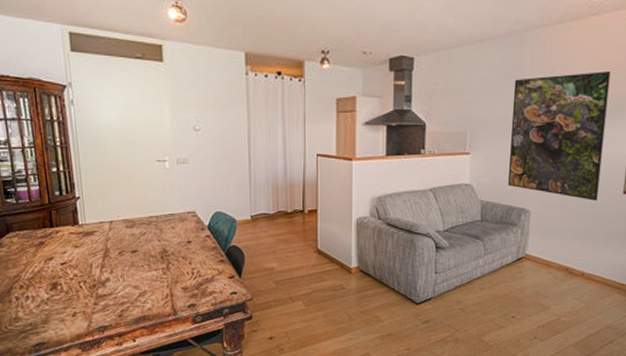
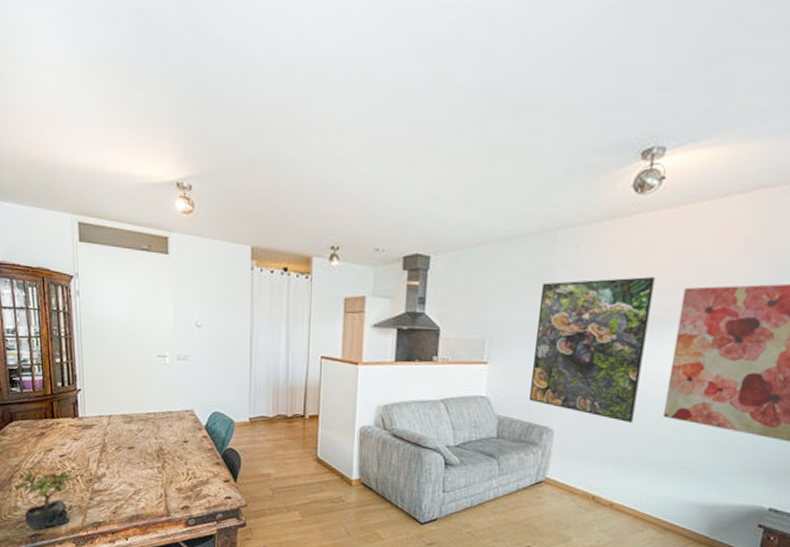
succulent plant: none [15,279,80,340] -> present [15,471,77,531]

